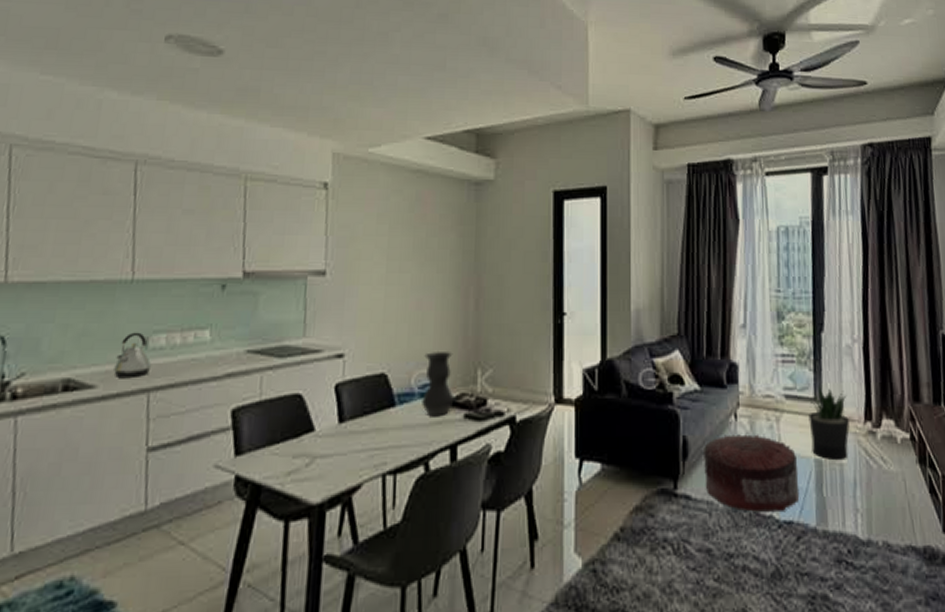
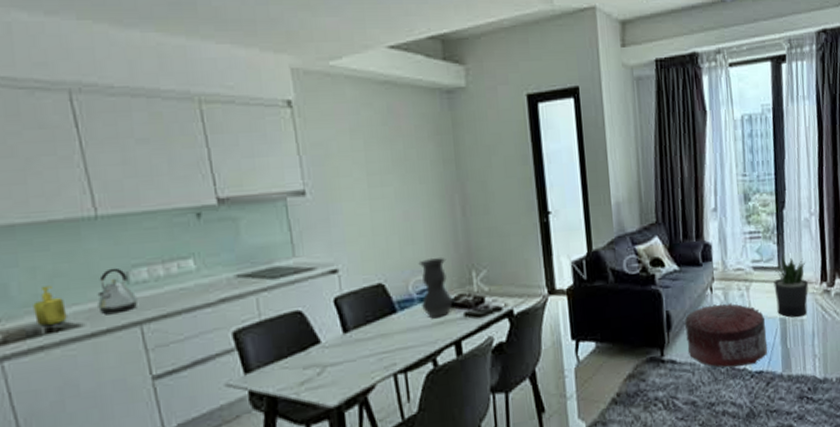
soap dispenser: none [55,344,86,385] -> present [33,285,67,327]

